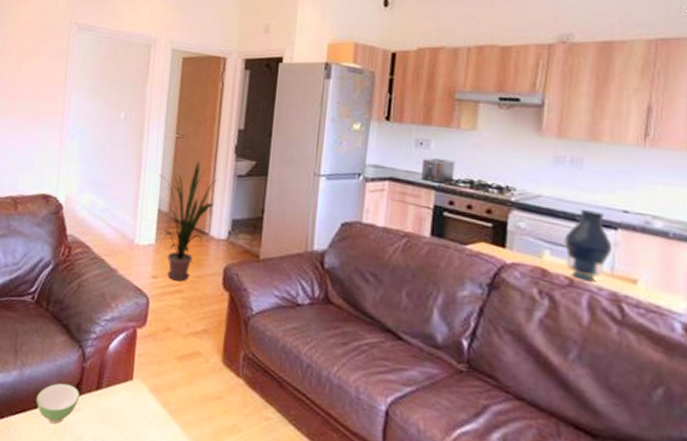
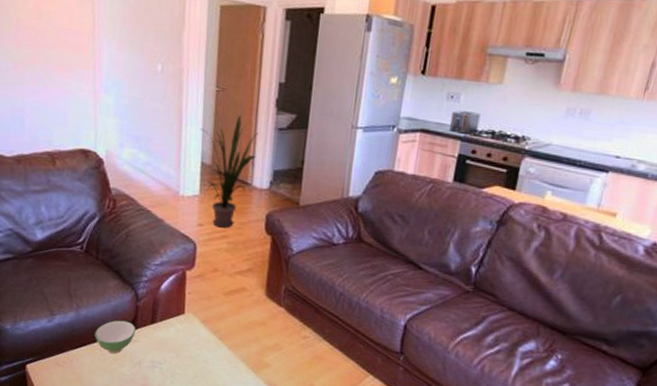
vase: present [564,210,613,282] -> none [562,156,603,216]

